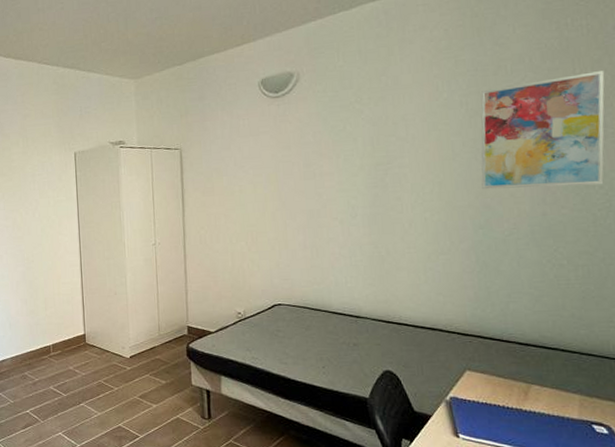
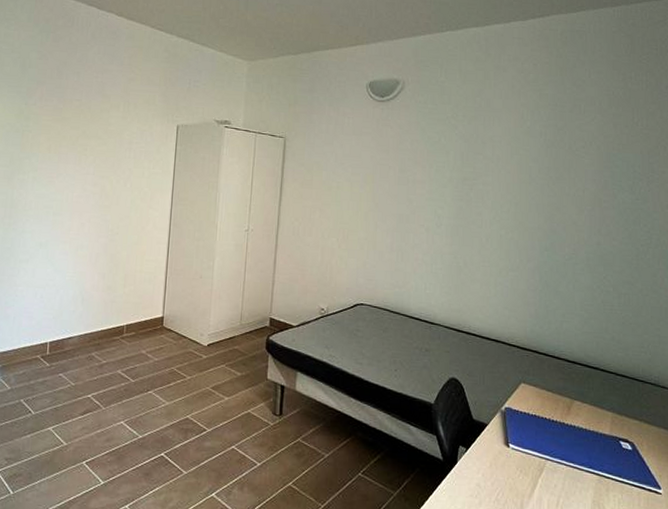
wall art: present [481,71,605,190] -> none [551,122,656,223]

